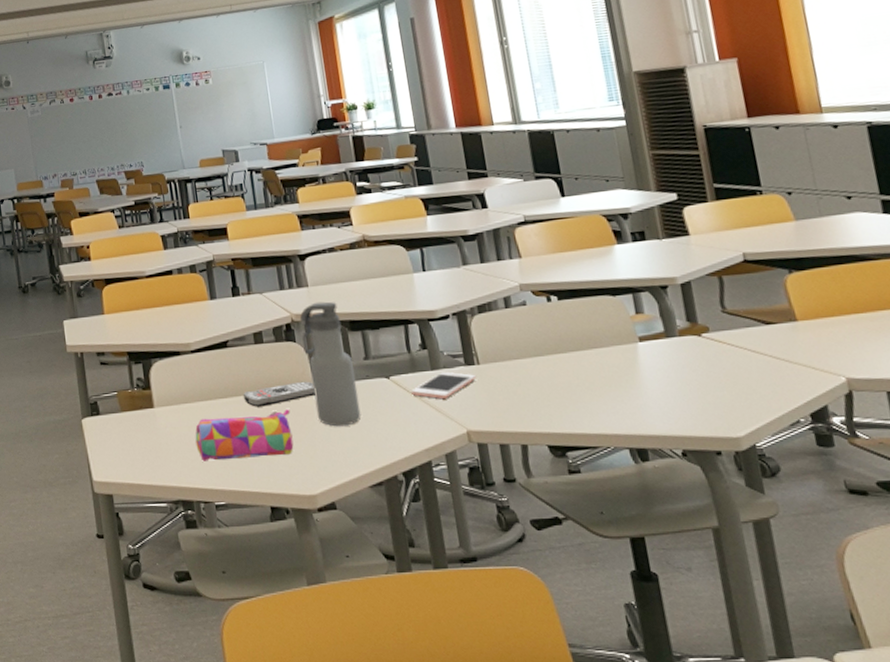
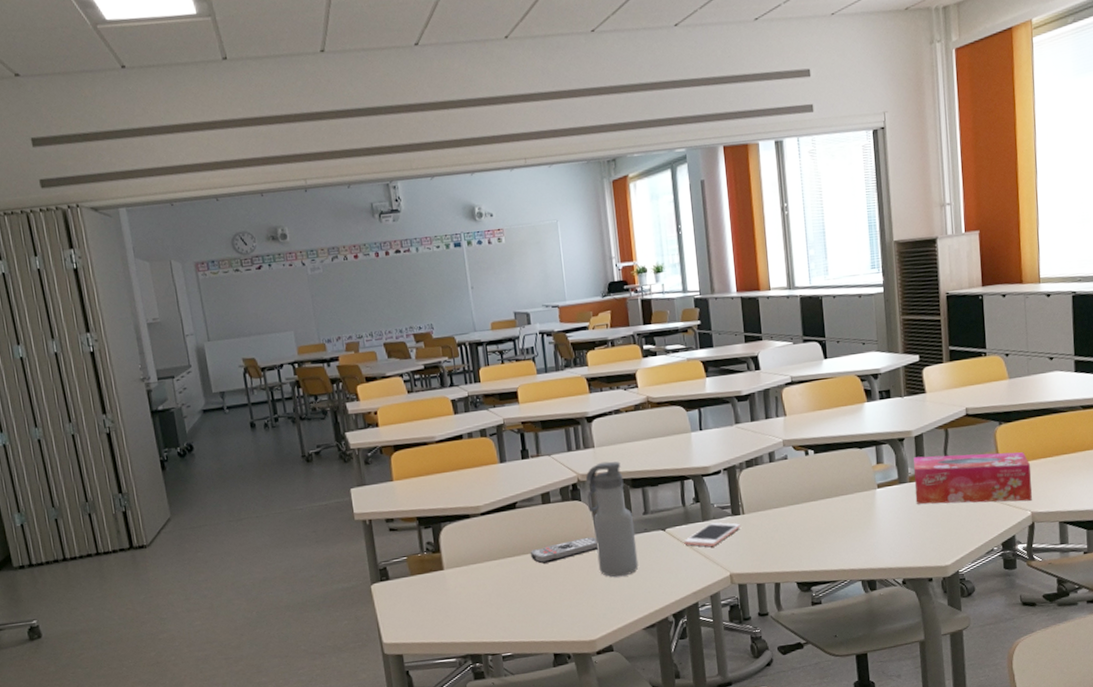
pencil case: present [195,409,294,461] -> none [483,564,577,617]
tissue box: none [682,305,845,365] -> present [914,452,1032,504]

